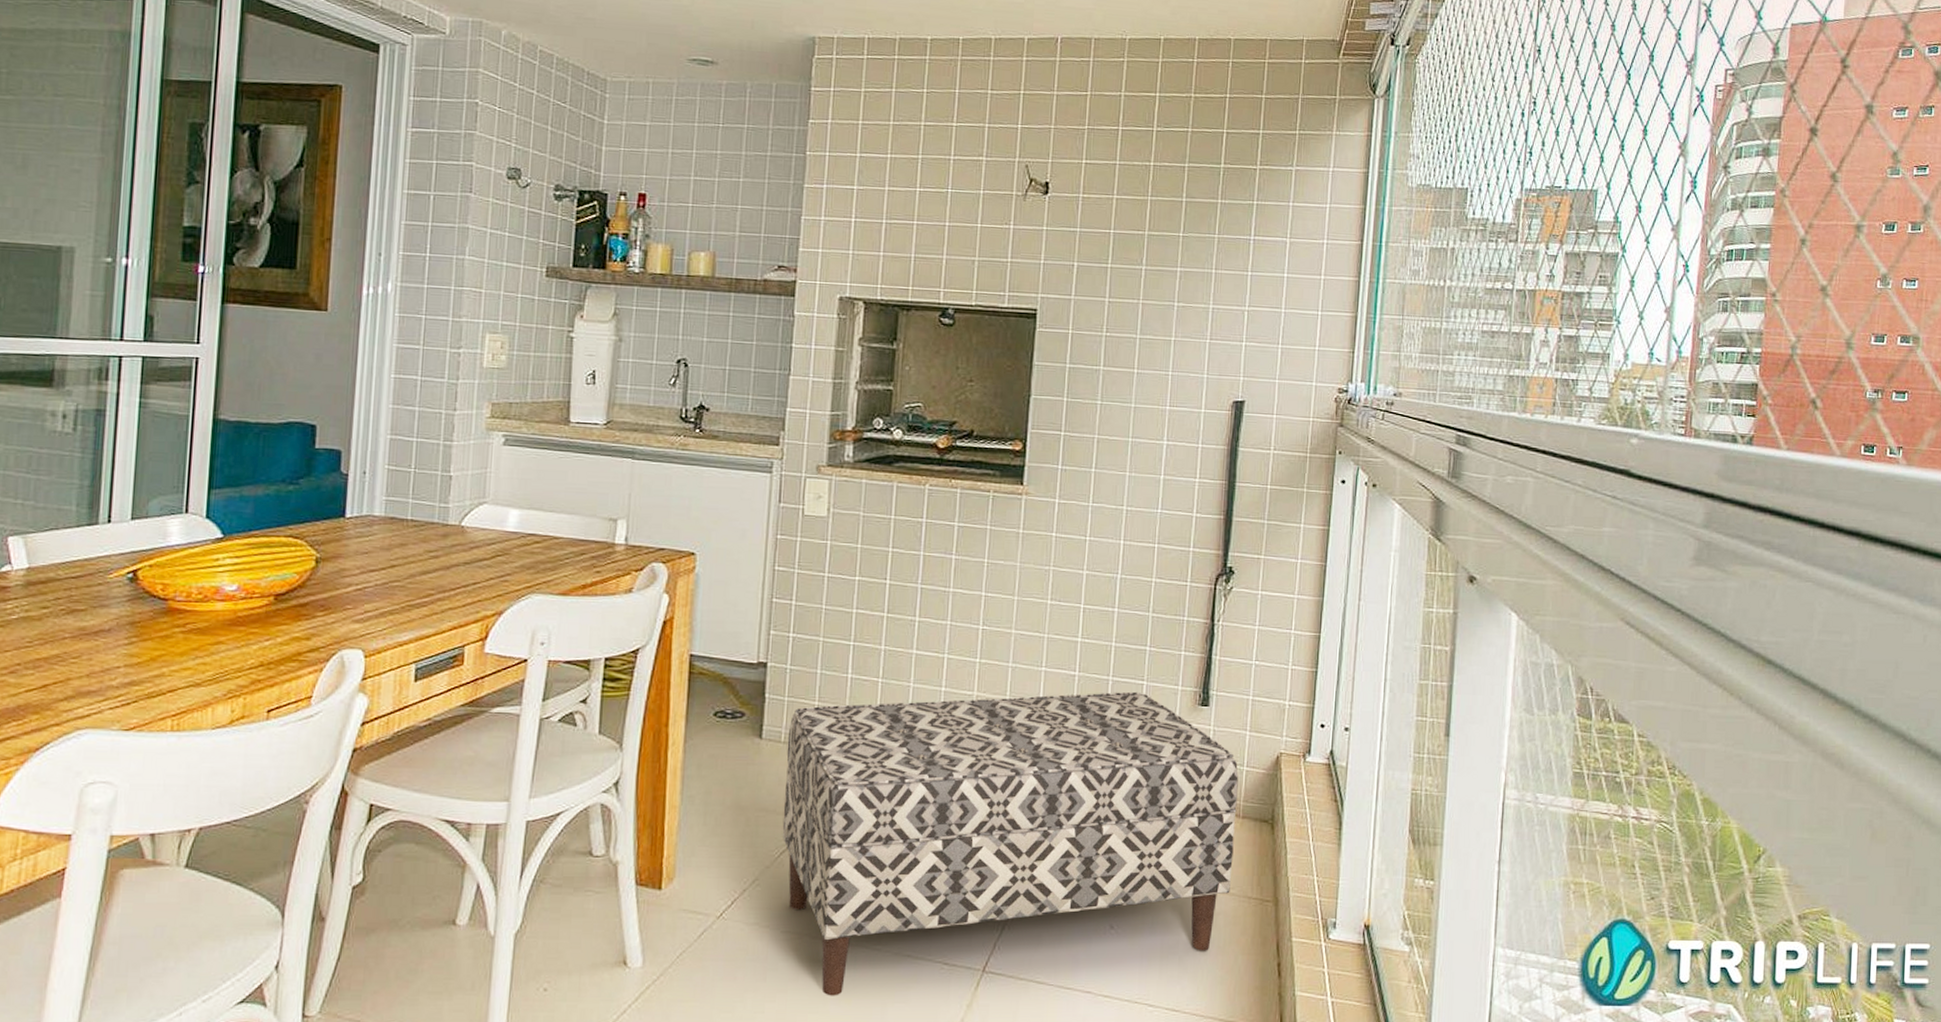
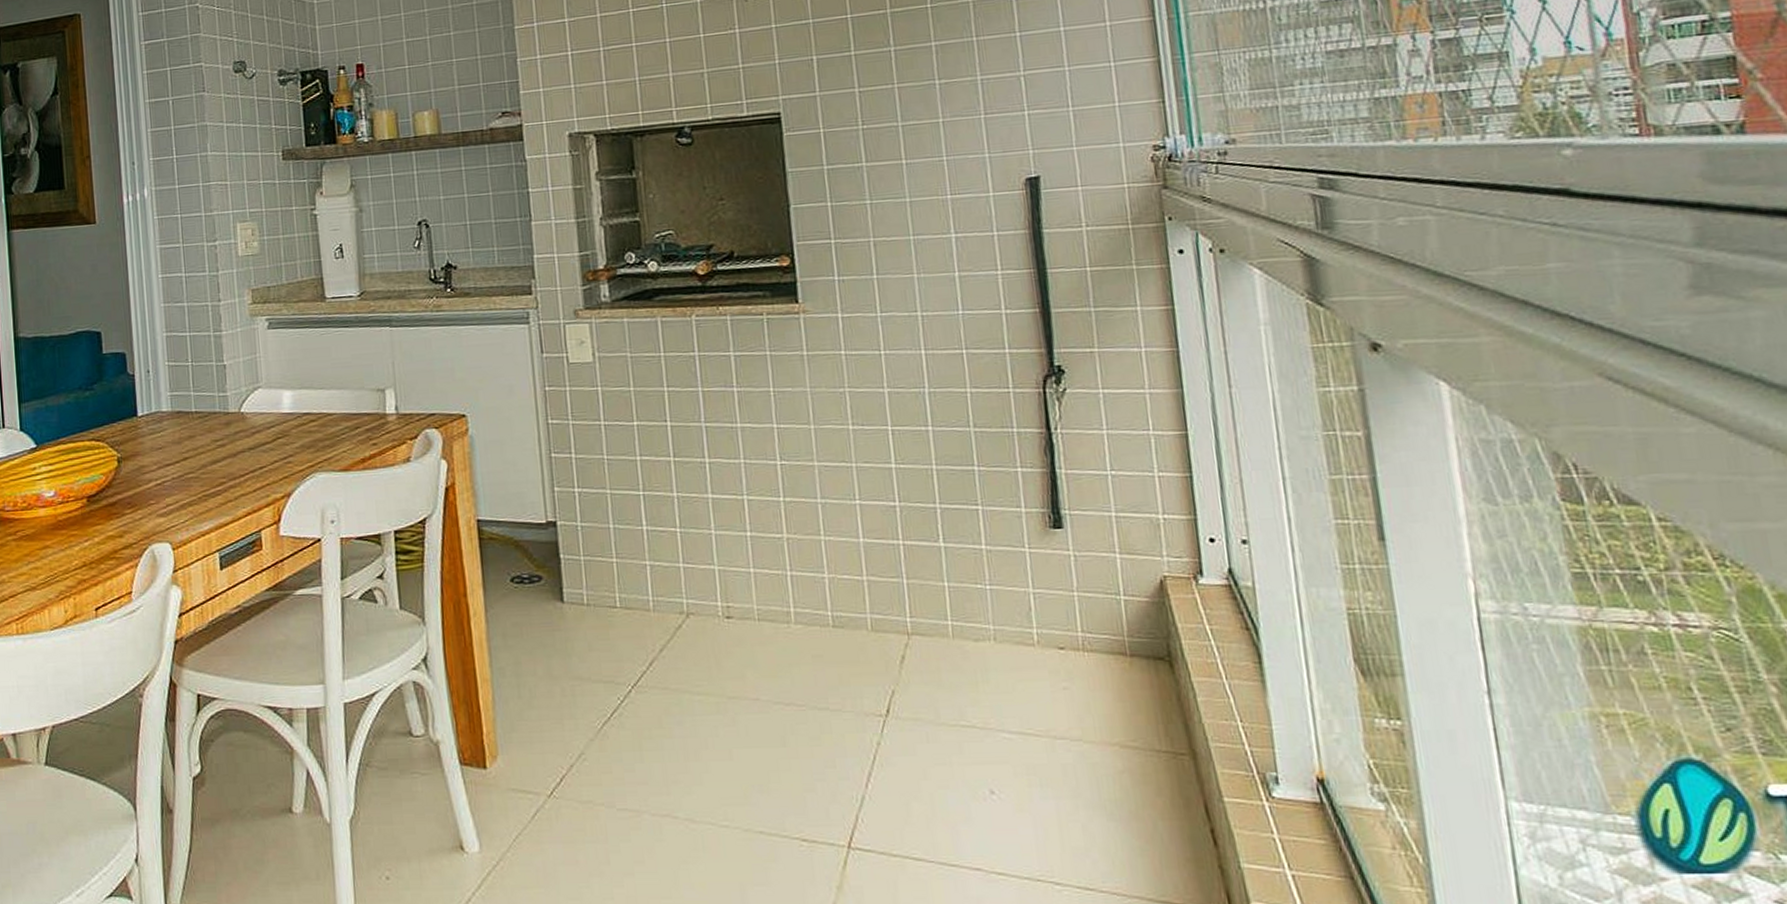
bench: present [782,691,1239,996] -> none [590,518,1132,880]

